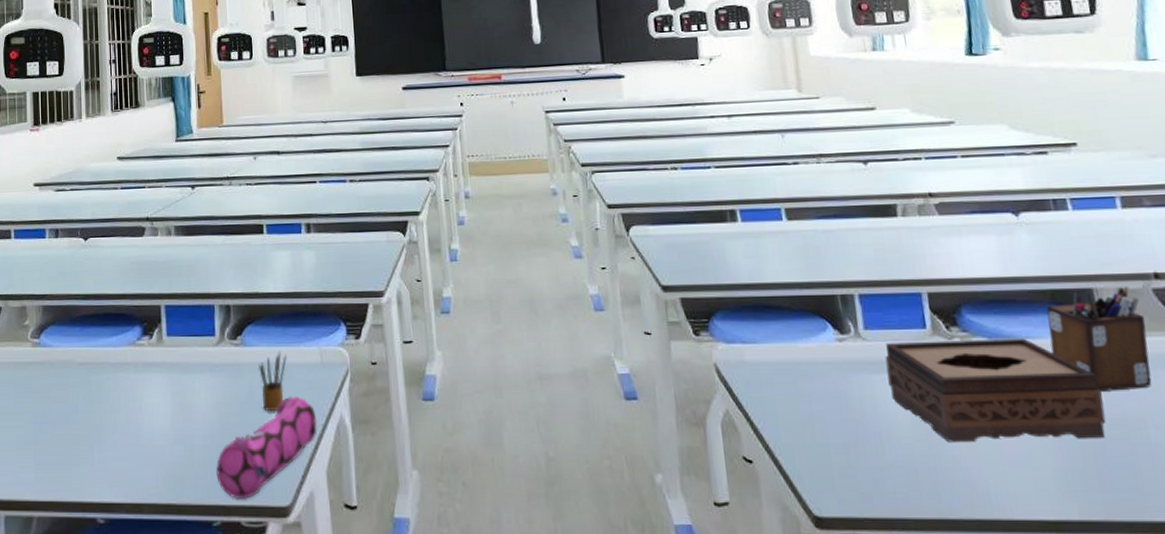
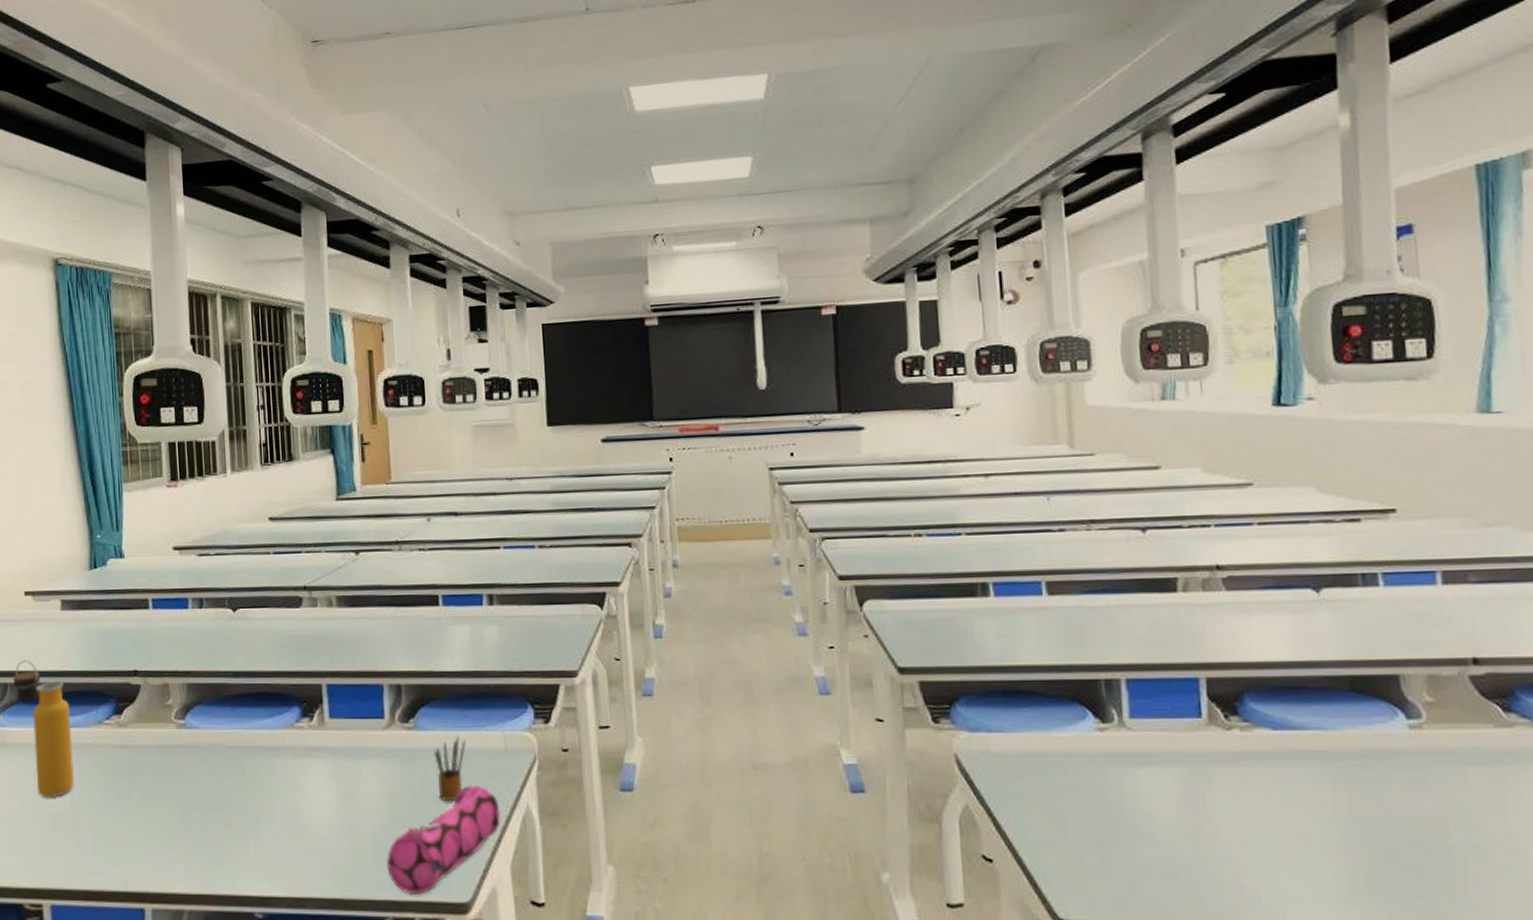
tissue box: present [885,338,1106,443] -> none [1151,729,1401,843]
desk organizer: present [1046,287,1152,391] -> none [1343,673,1458,788]

